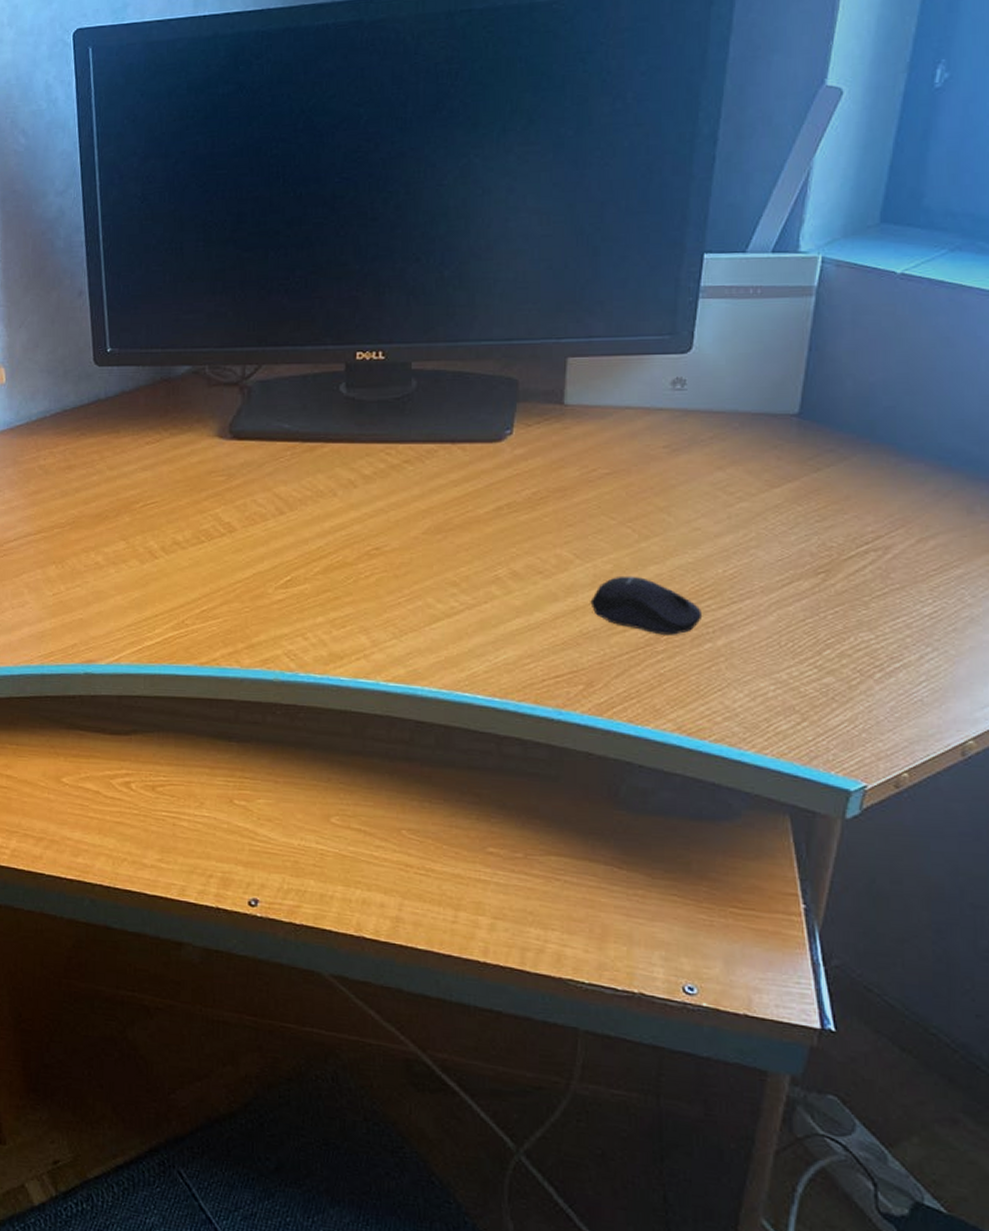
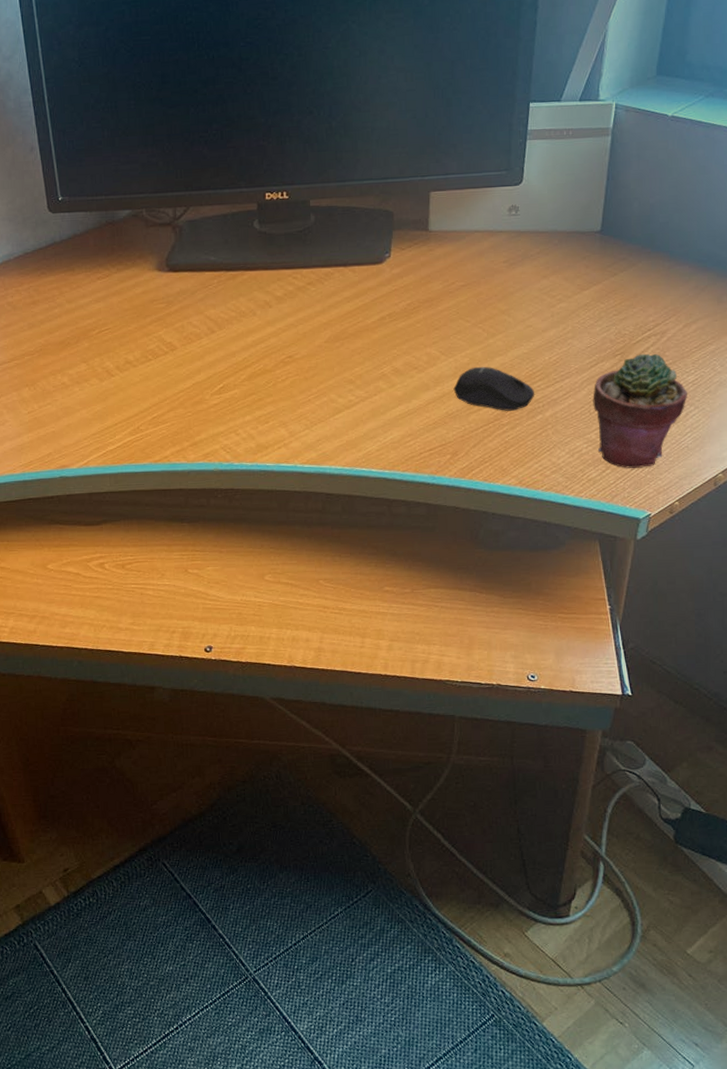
potted succulent: none [784,573,922,723] -> present [593,353,687,468]

